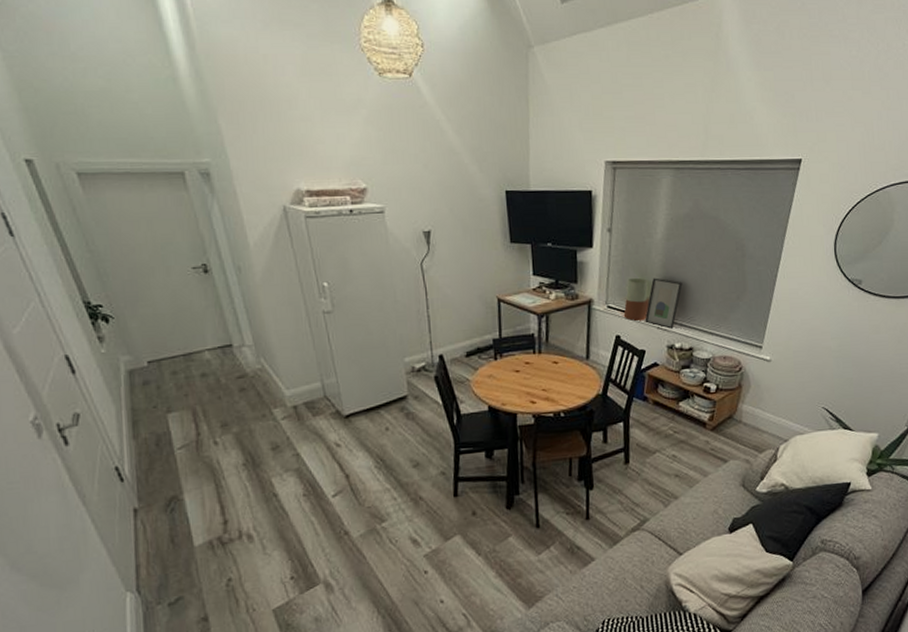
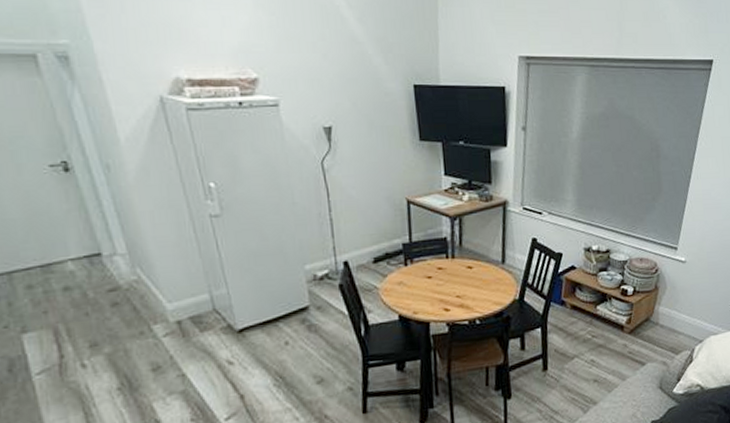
vase: present [623,277,649,322] -> none [539,178,565,224]
picture frame: present [645,277,683,329] -> none [561,178,599,231]

